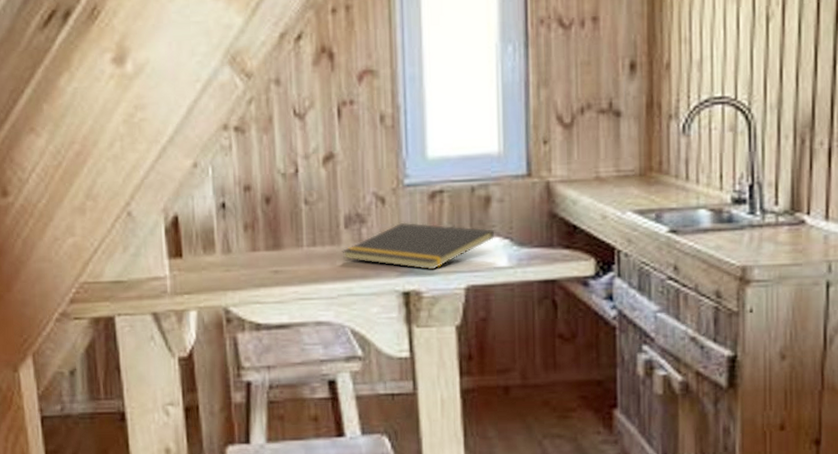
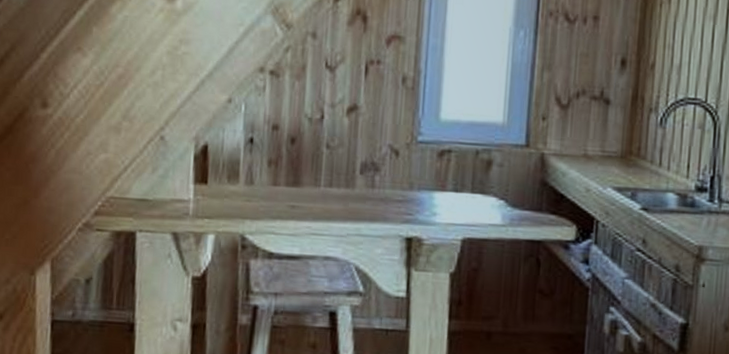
notepad: present [342,222,495,270] -> none [355,174,493,221]

